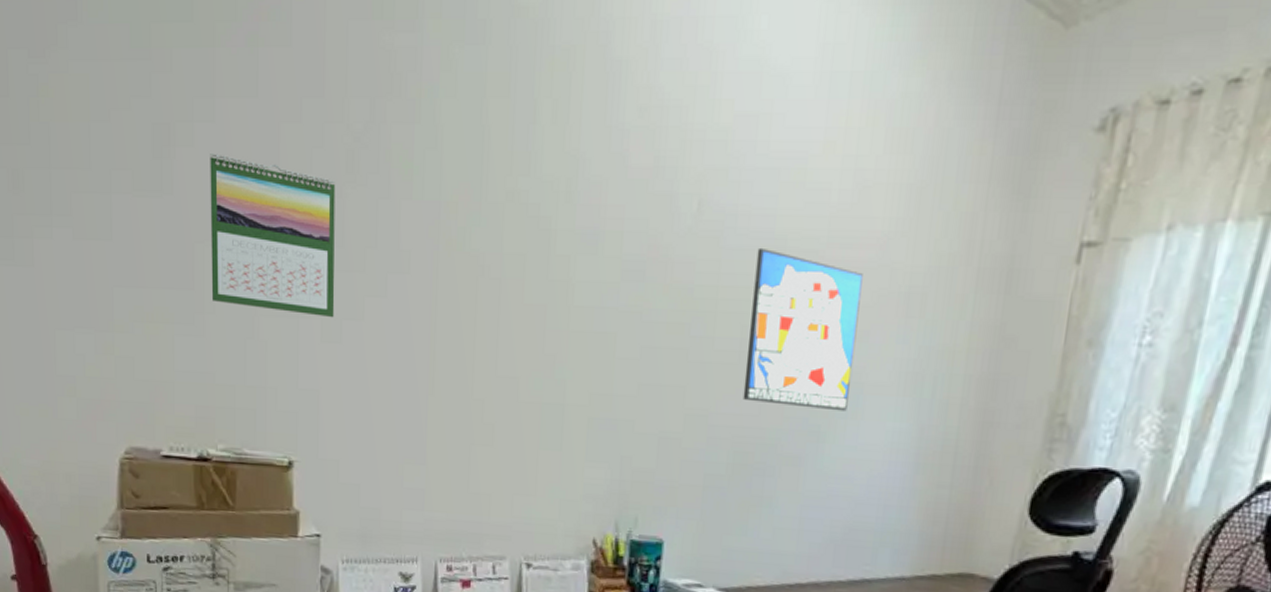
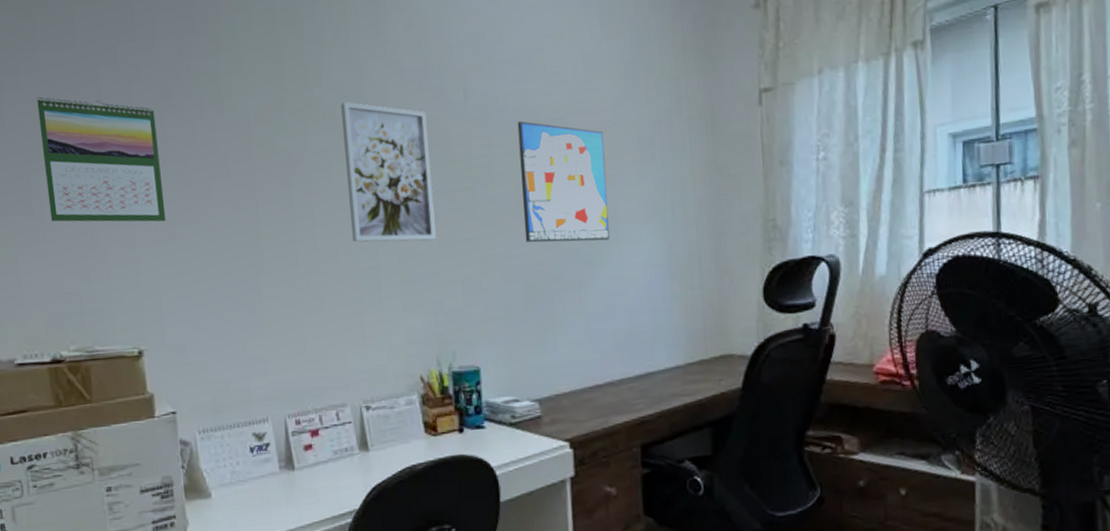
wall art: none [539,198,647,381] -> present [341,101,436,242]

